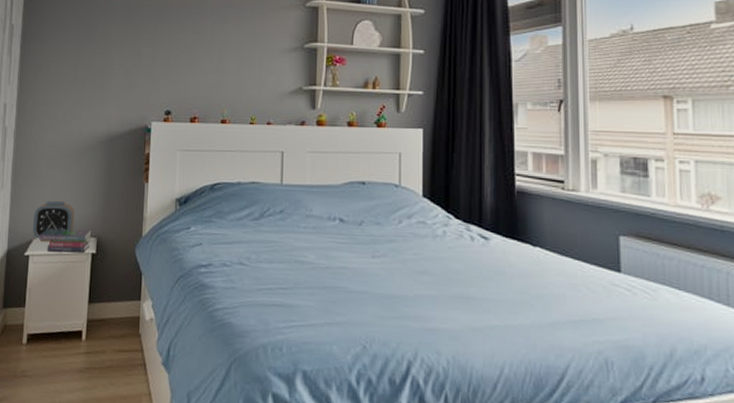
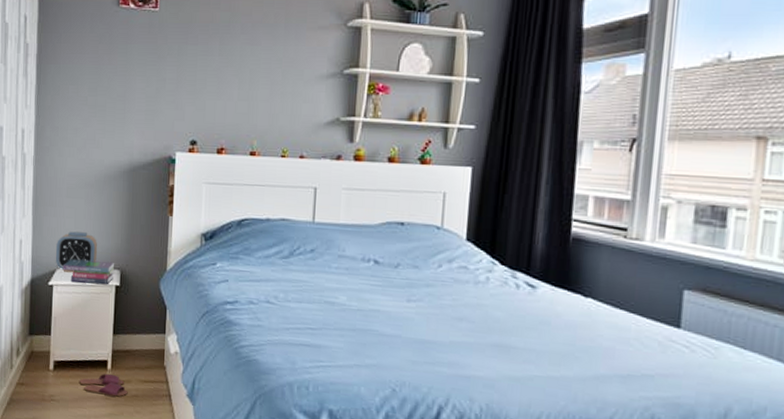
slippers: none [53,344,103,369] -> present [80,373,128,397]

